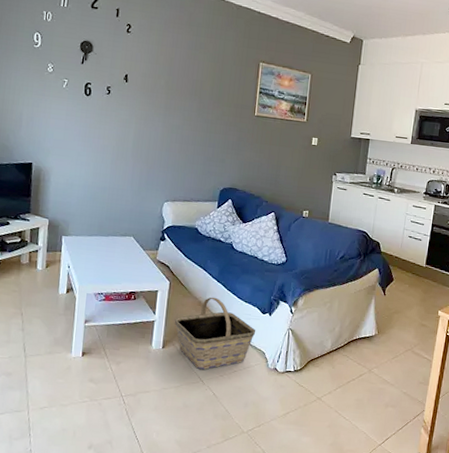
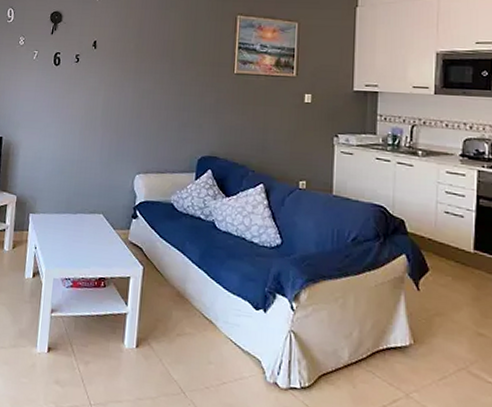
basket: present [174,297,256,370] -> none [149,286,248,378]

